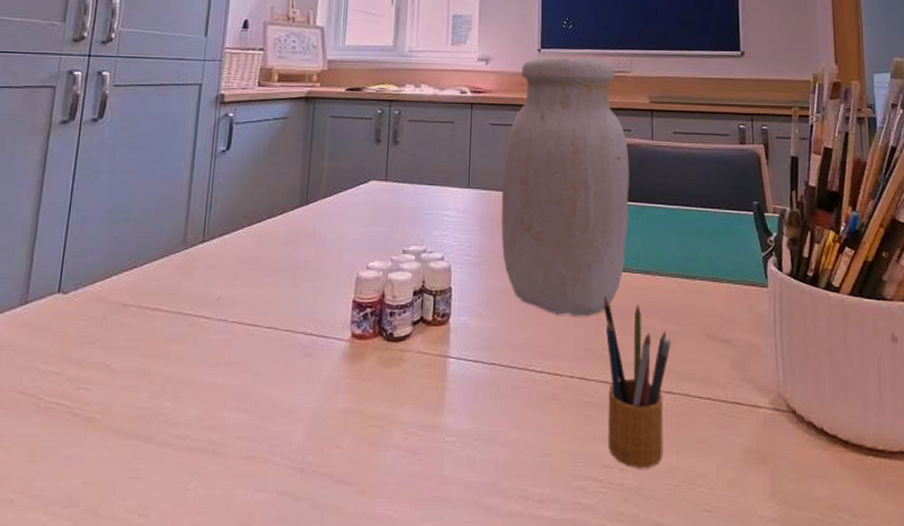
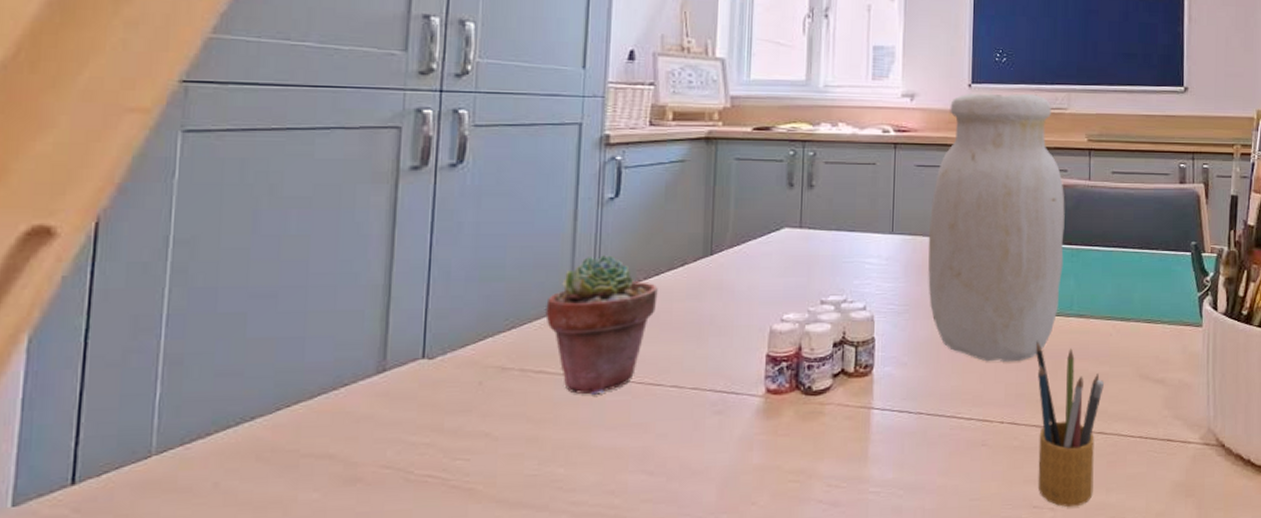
potted succulent: none [162,203,259,334] -> present [545,255,658,396]

